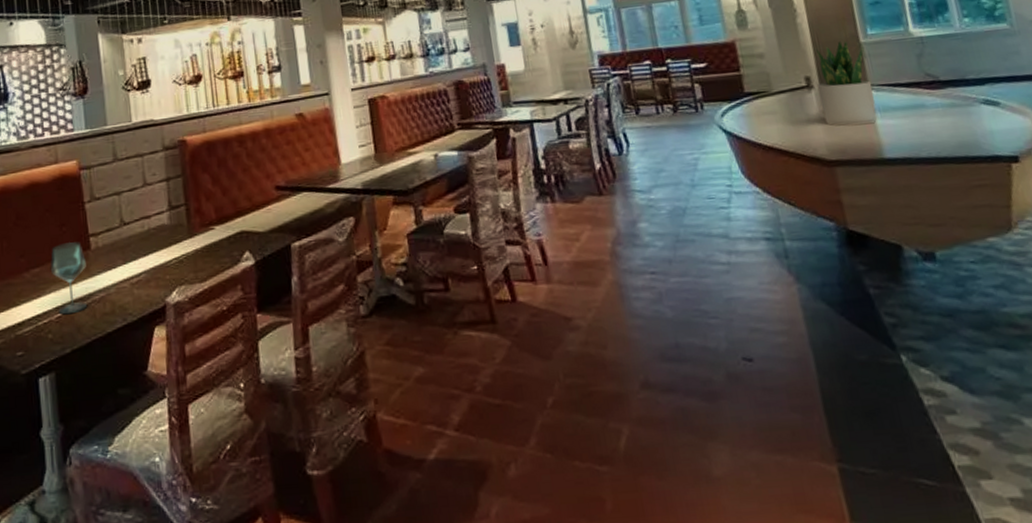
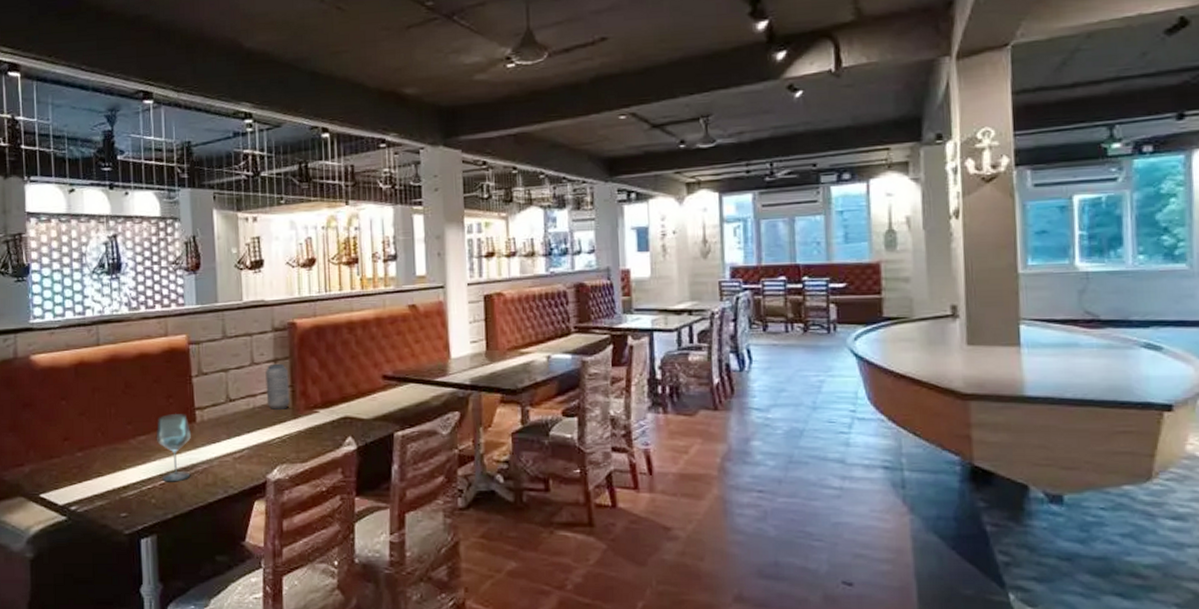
vase: none [158,183,185,231] -> present [265,364,290,411]
planter: present [816,41,877,127] -> none [963,270,1024,360]

